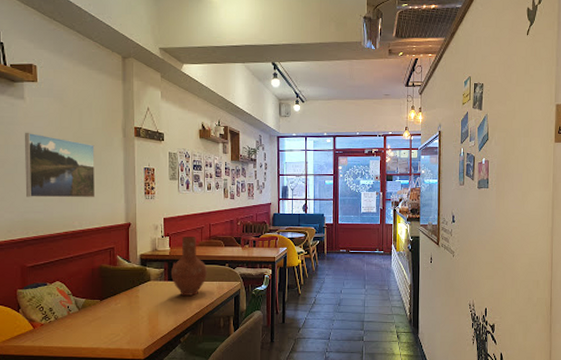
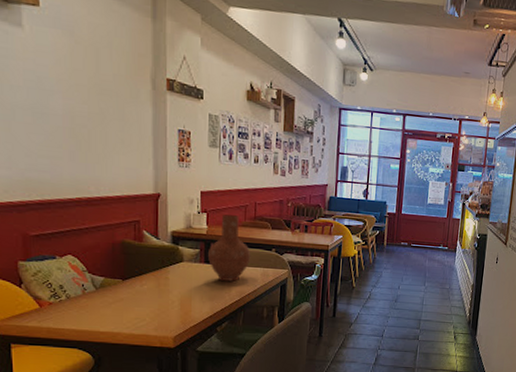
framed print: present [25,132,96,198] -> none [24,69,117,160]

